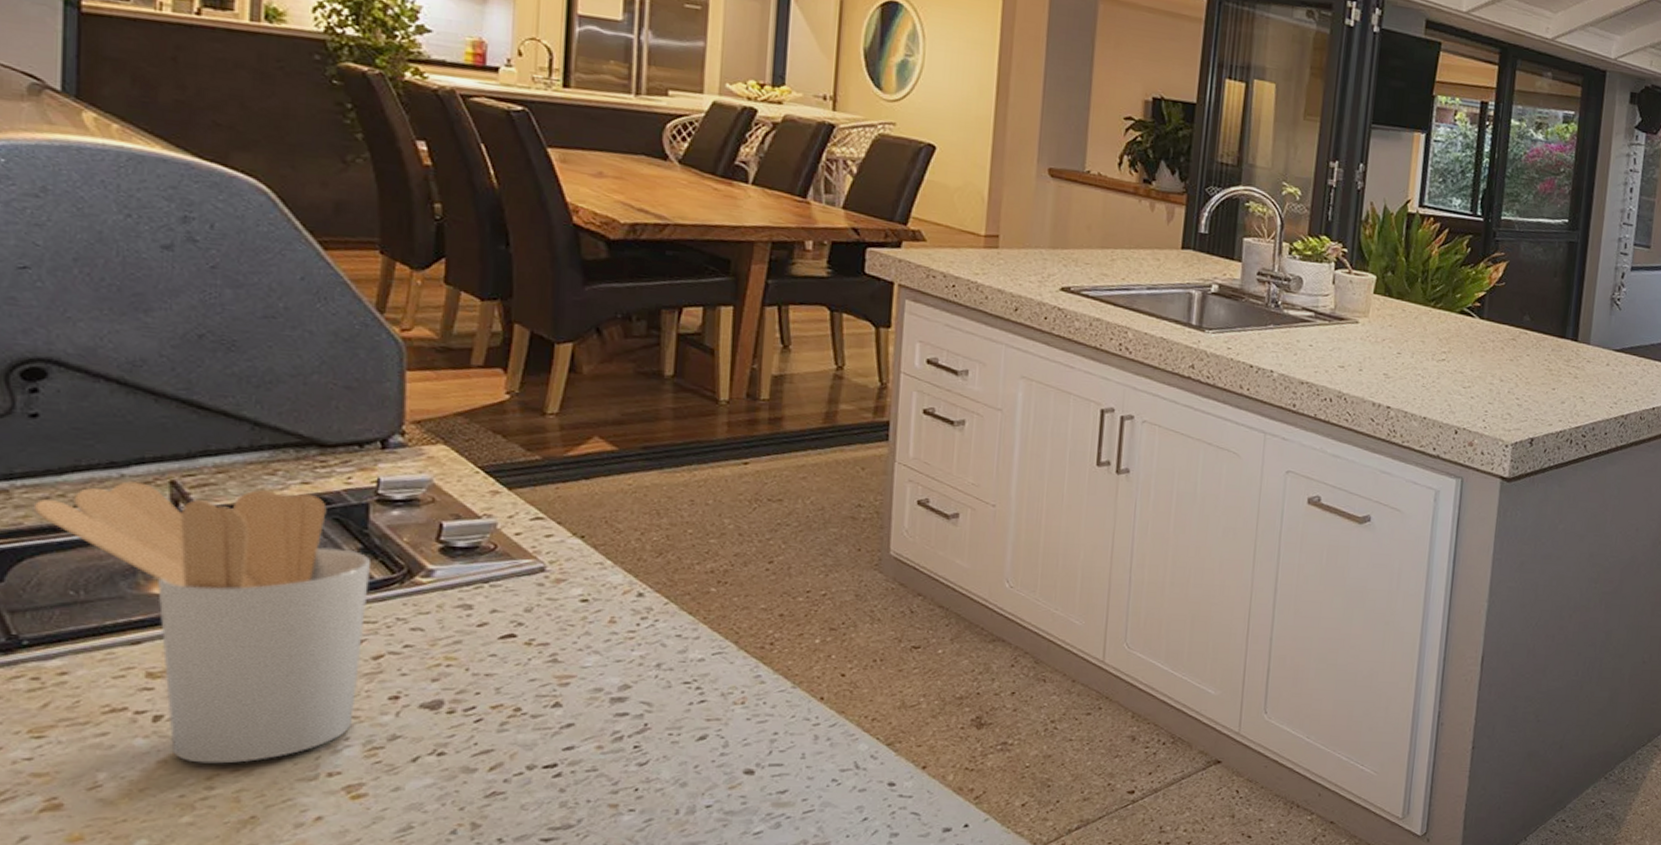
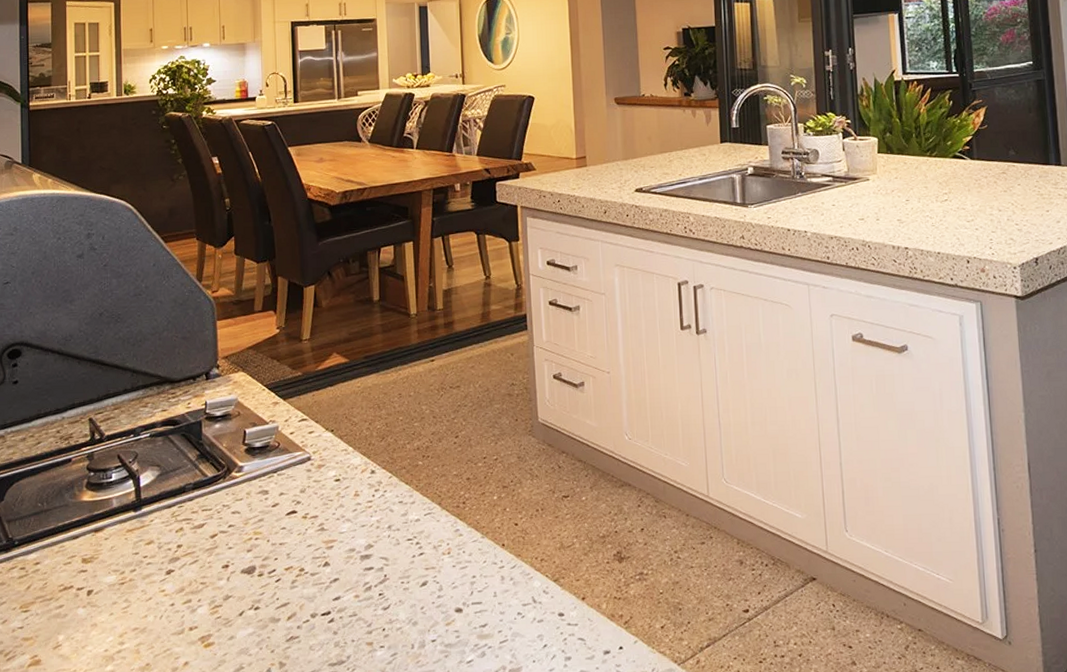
utensil holder: present [33,481,370,764] -> none [17,418,205,625]

